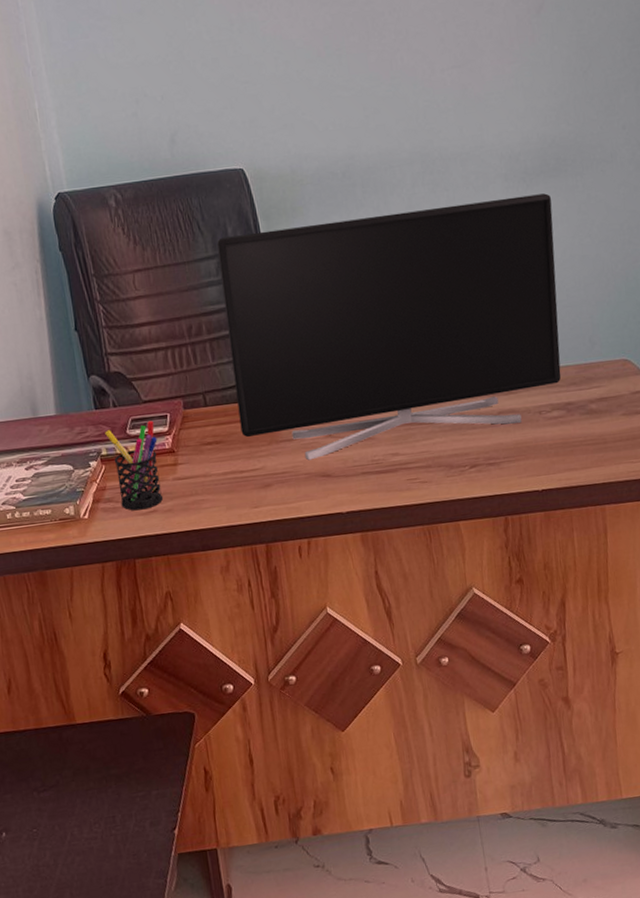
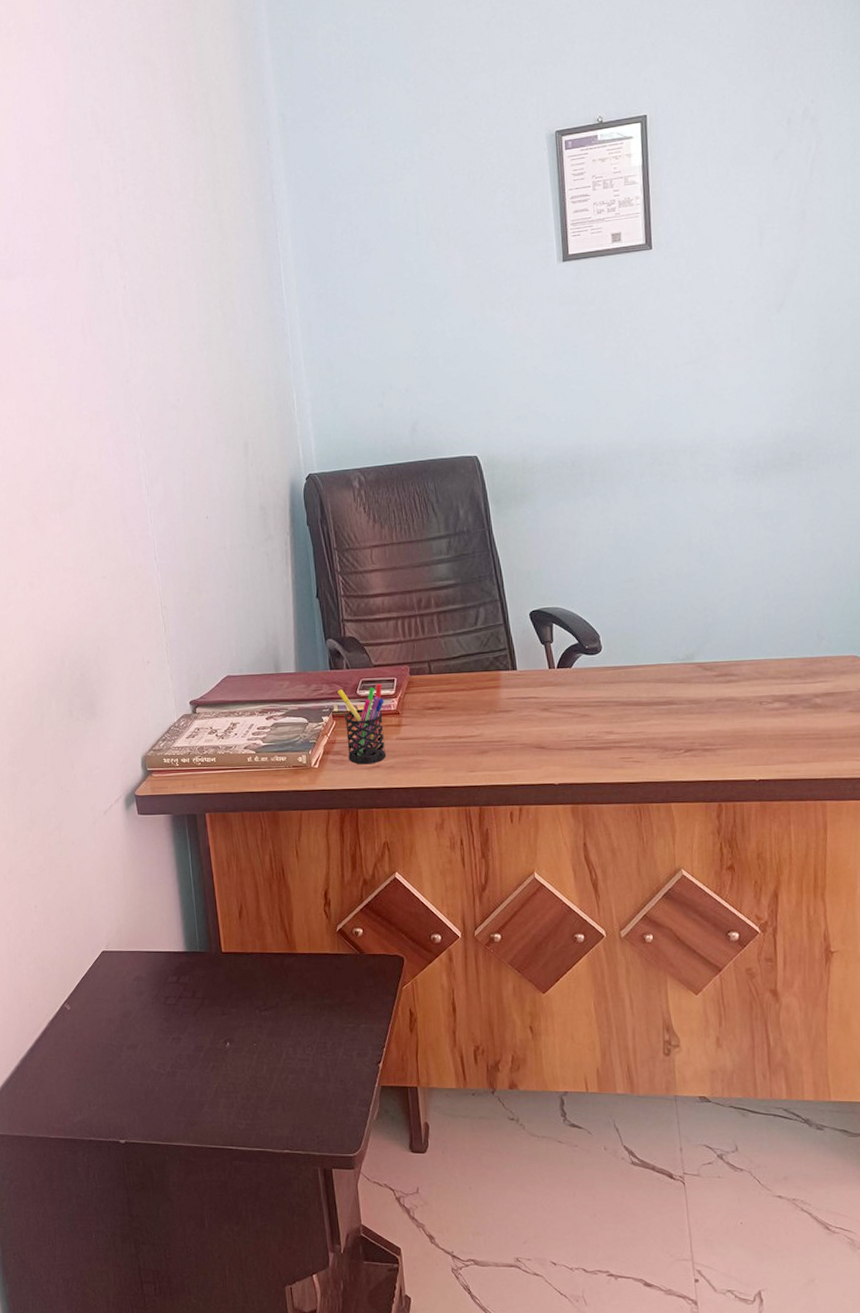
monitor: present [217,193,562,461] -> none [449,487,785,732]

